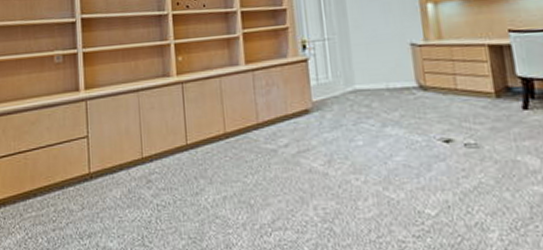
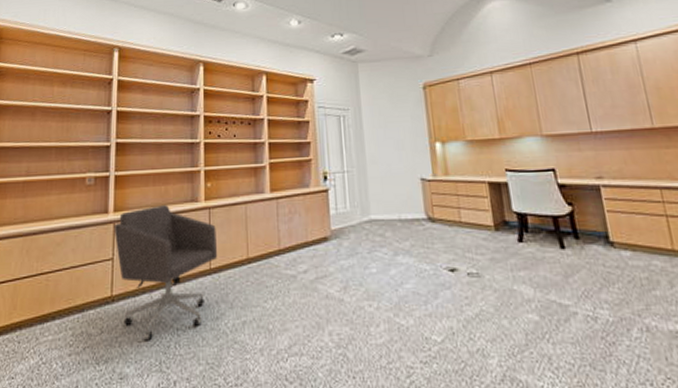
office chair: none [86,81,194,217] -> present [114,205,218,341]

